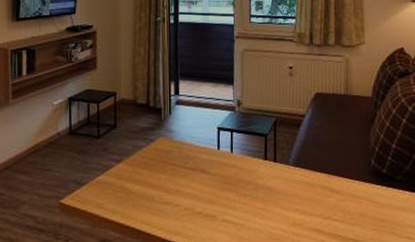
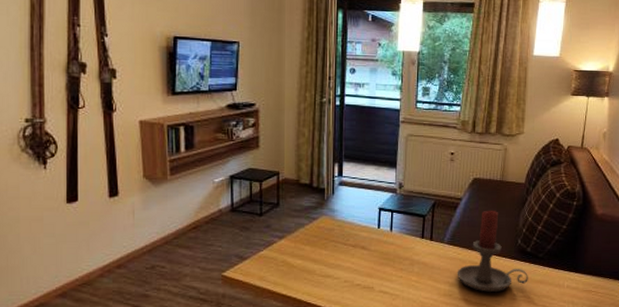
candle holder: none [306,127,389,221] -> present [457,210,529,292]

